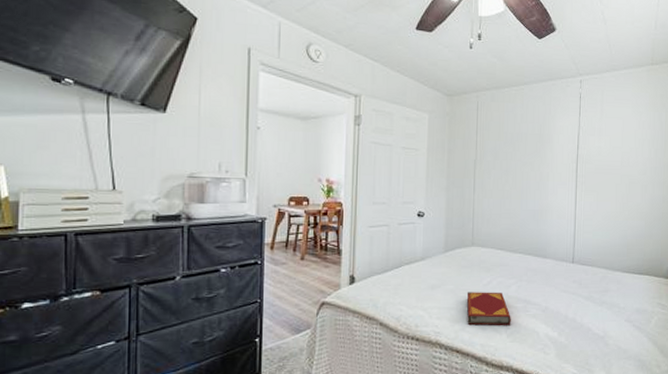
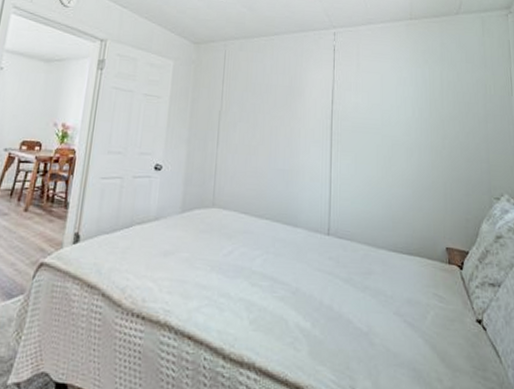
hardback book: present [466,292,511,325] -> none [203,262,255,308]

